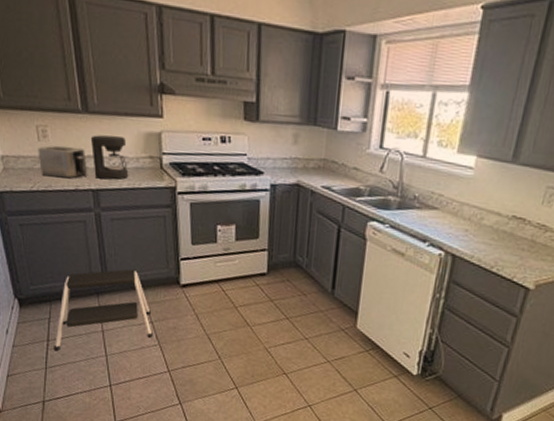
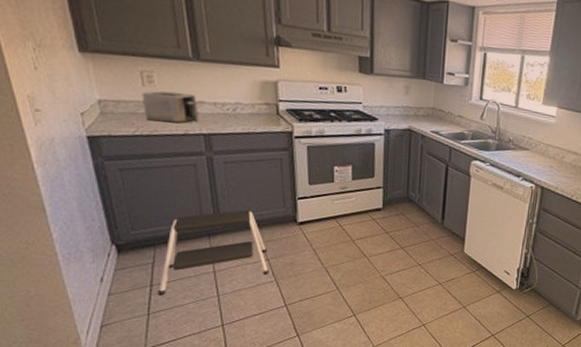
coffee maker: present [91,135,129,180] -> none [203,81,244,125]

